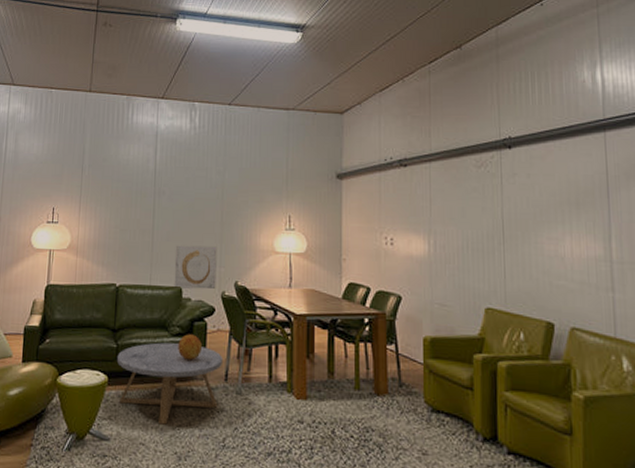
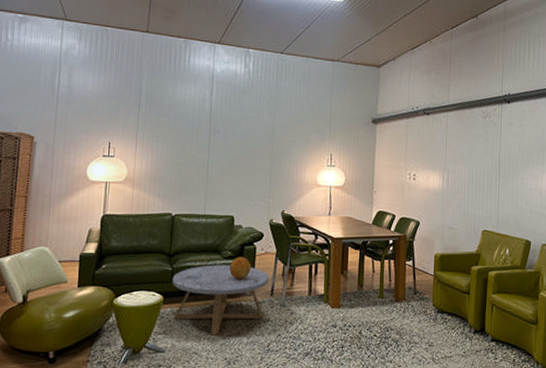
wall art: present [174,245,217,290] -> none [226,178,267,218]

